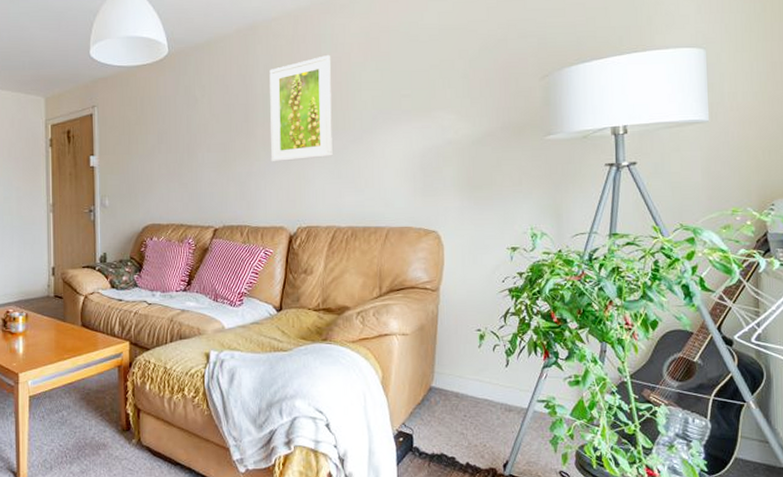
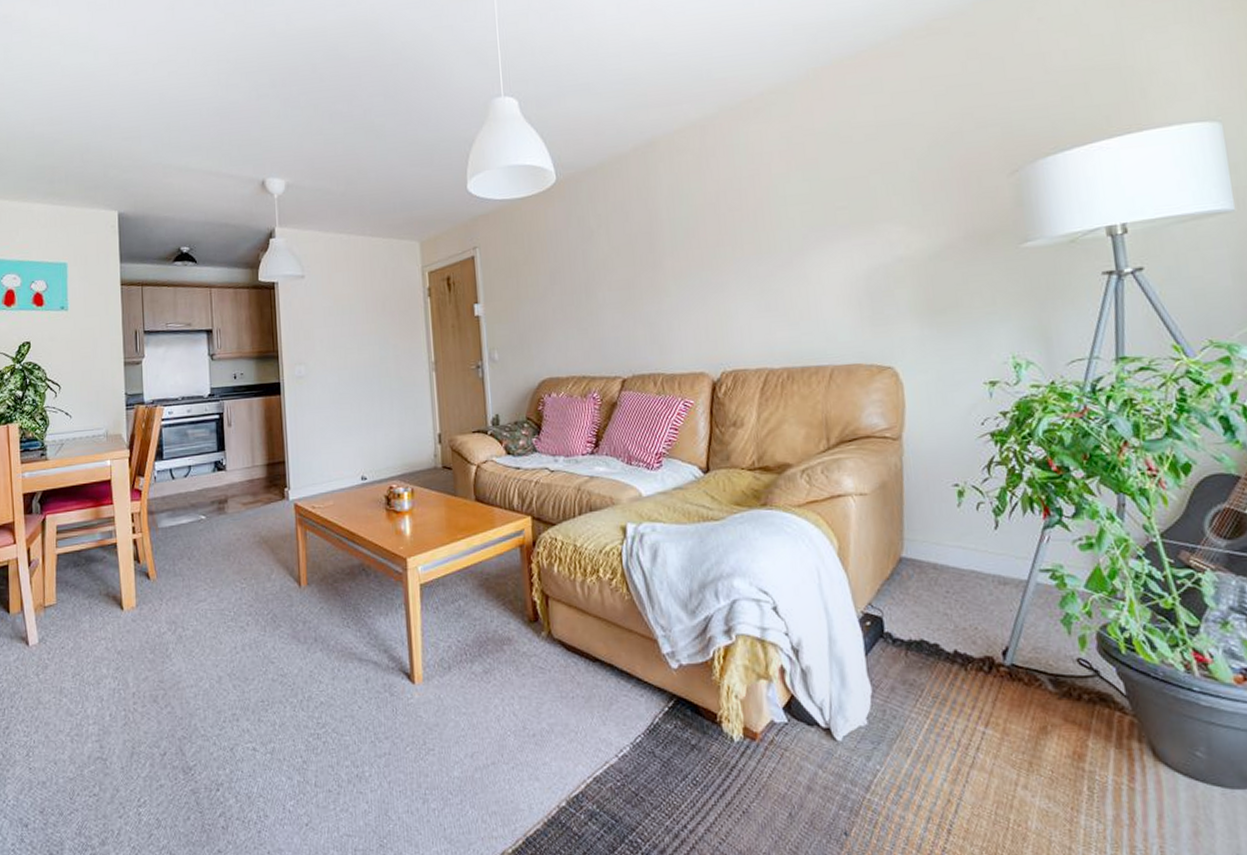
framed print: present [269,54,333,162] -> none [675,167,758,298]

